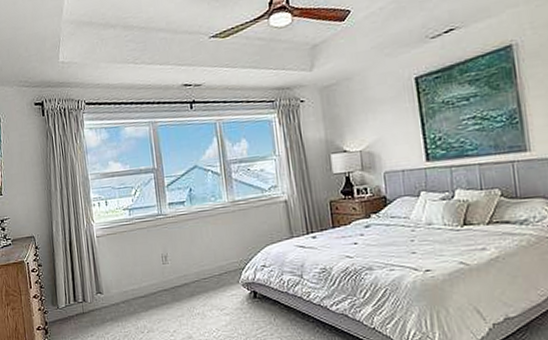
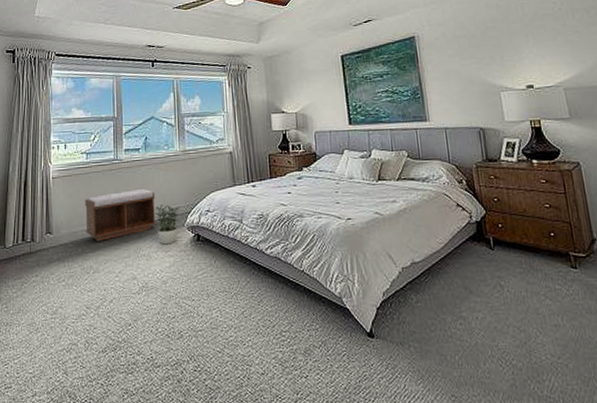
bench: none [132,245,209,300] -> present [85,189,156,241]
potted plant: none [204,260,233,303] -> present [153,204,180,245]

